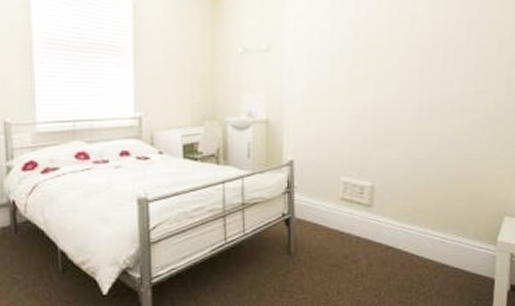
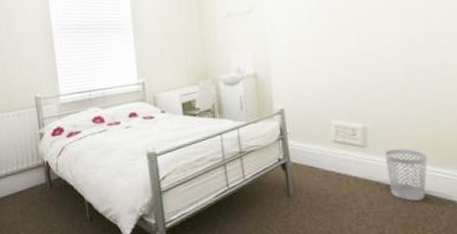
wastebasket: none [388,211,429,264] -> present [384,148,428,201]

